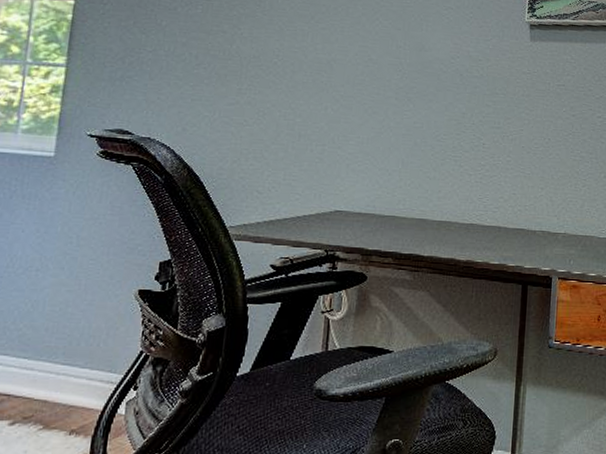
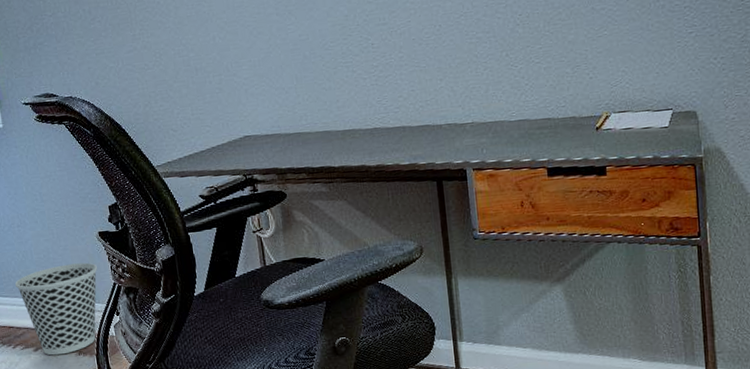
wastebasket: none [10,322,125,433] -> present [15,262,97,356]

